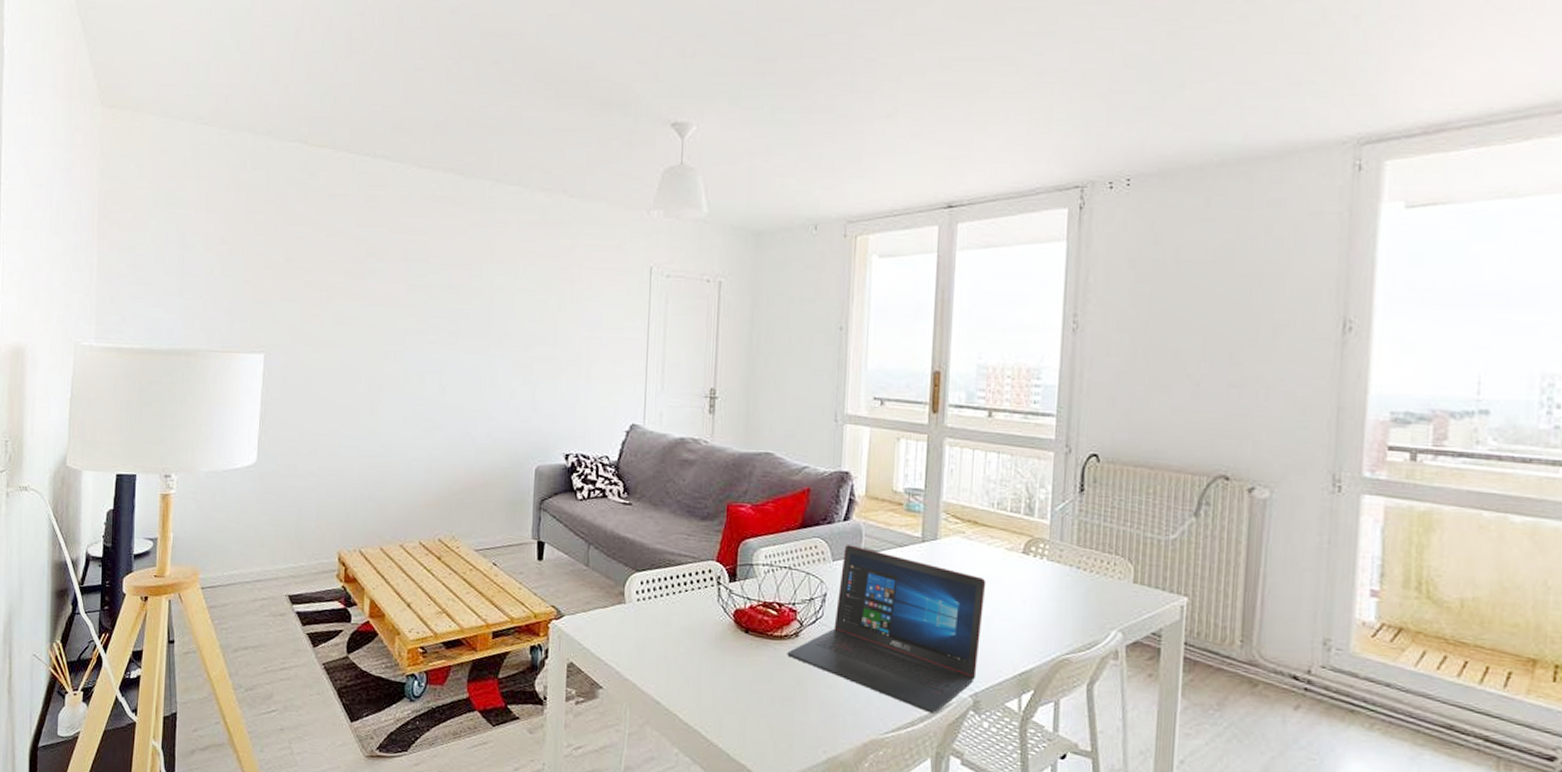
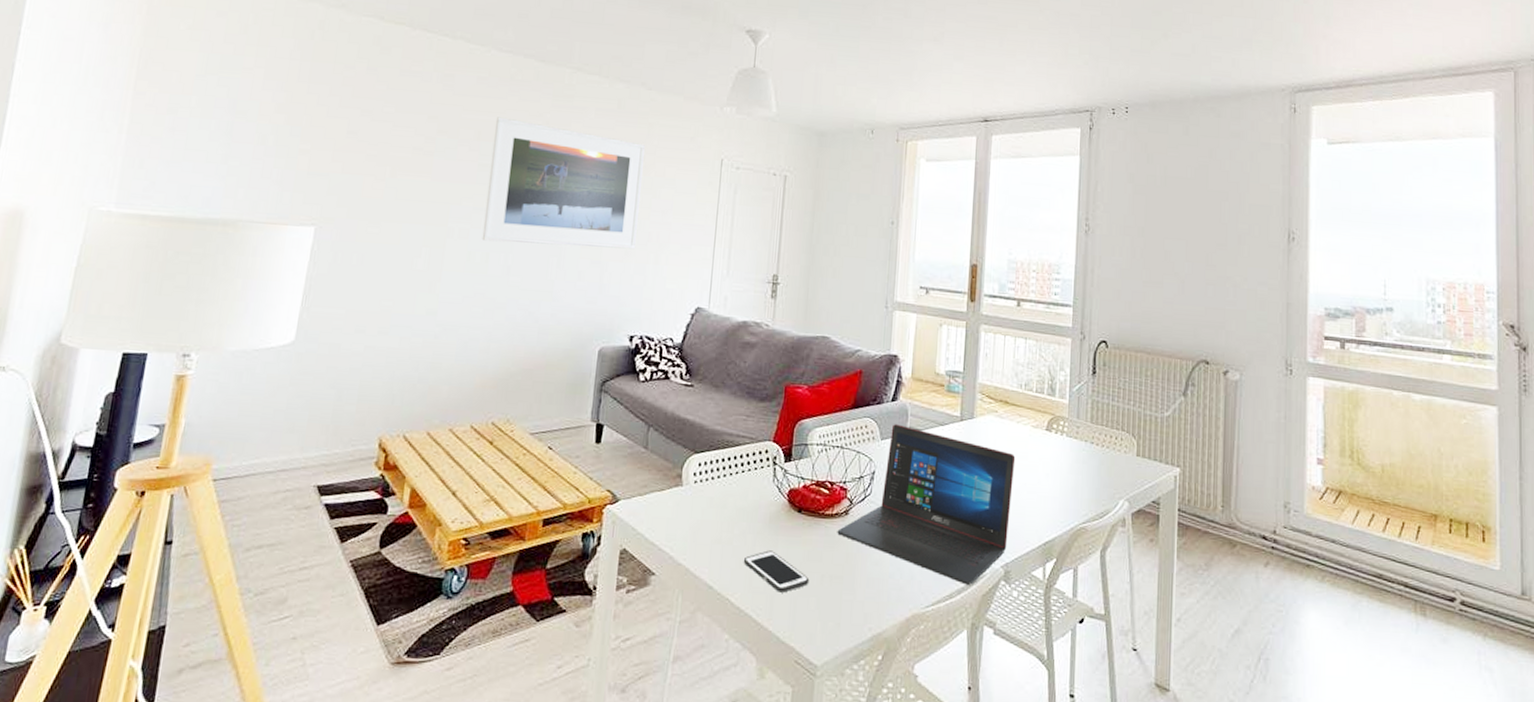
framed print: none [416,236,571,366] -> present [482,117,646,249]
cell phone: none [690,669,759,712] -> present [743,550,810,593]

